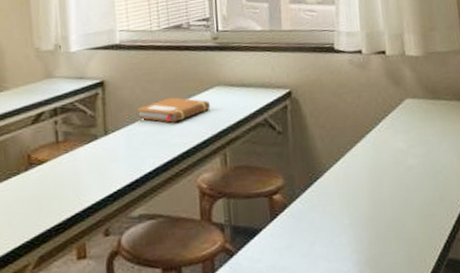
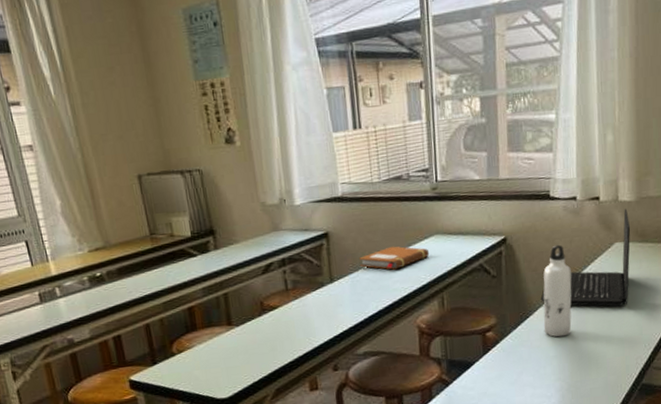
laptop: none [330,63,425,169] -> present [540,208,631,307]
water bottle: none [332,99,366,202] -> present [543,244,572,337]

